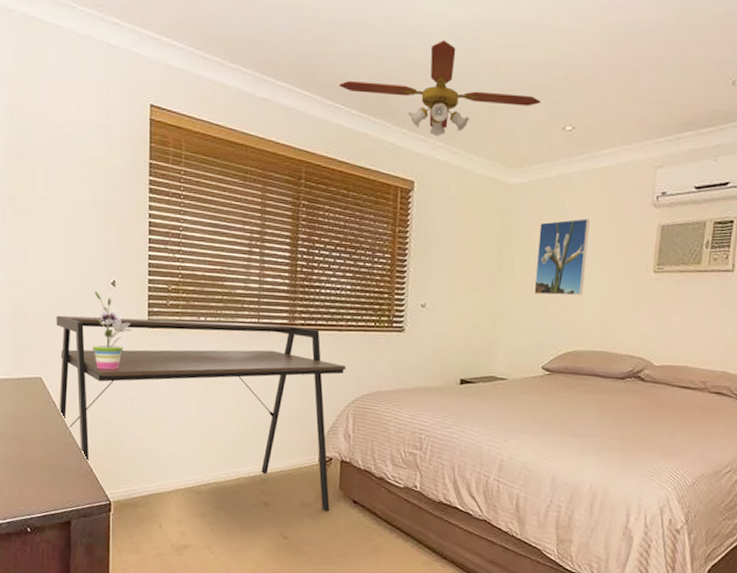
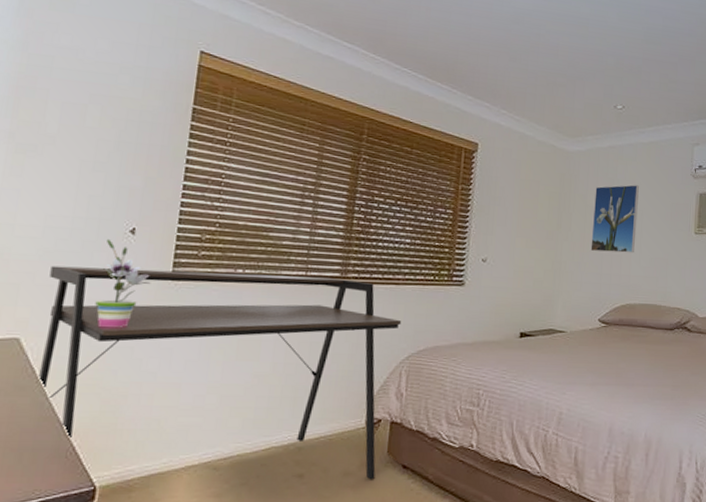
ceiling fan: present [339,40,541,137] -> none [407,23,595,105]

